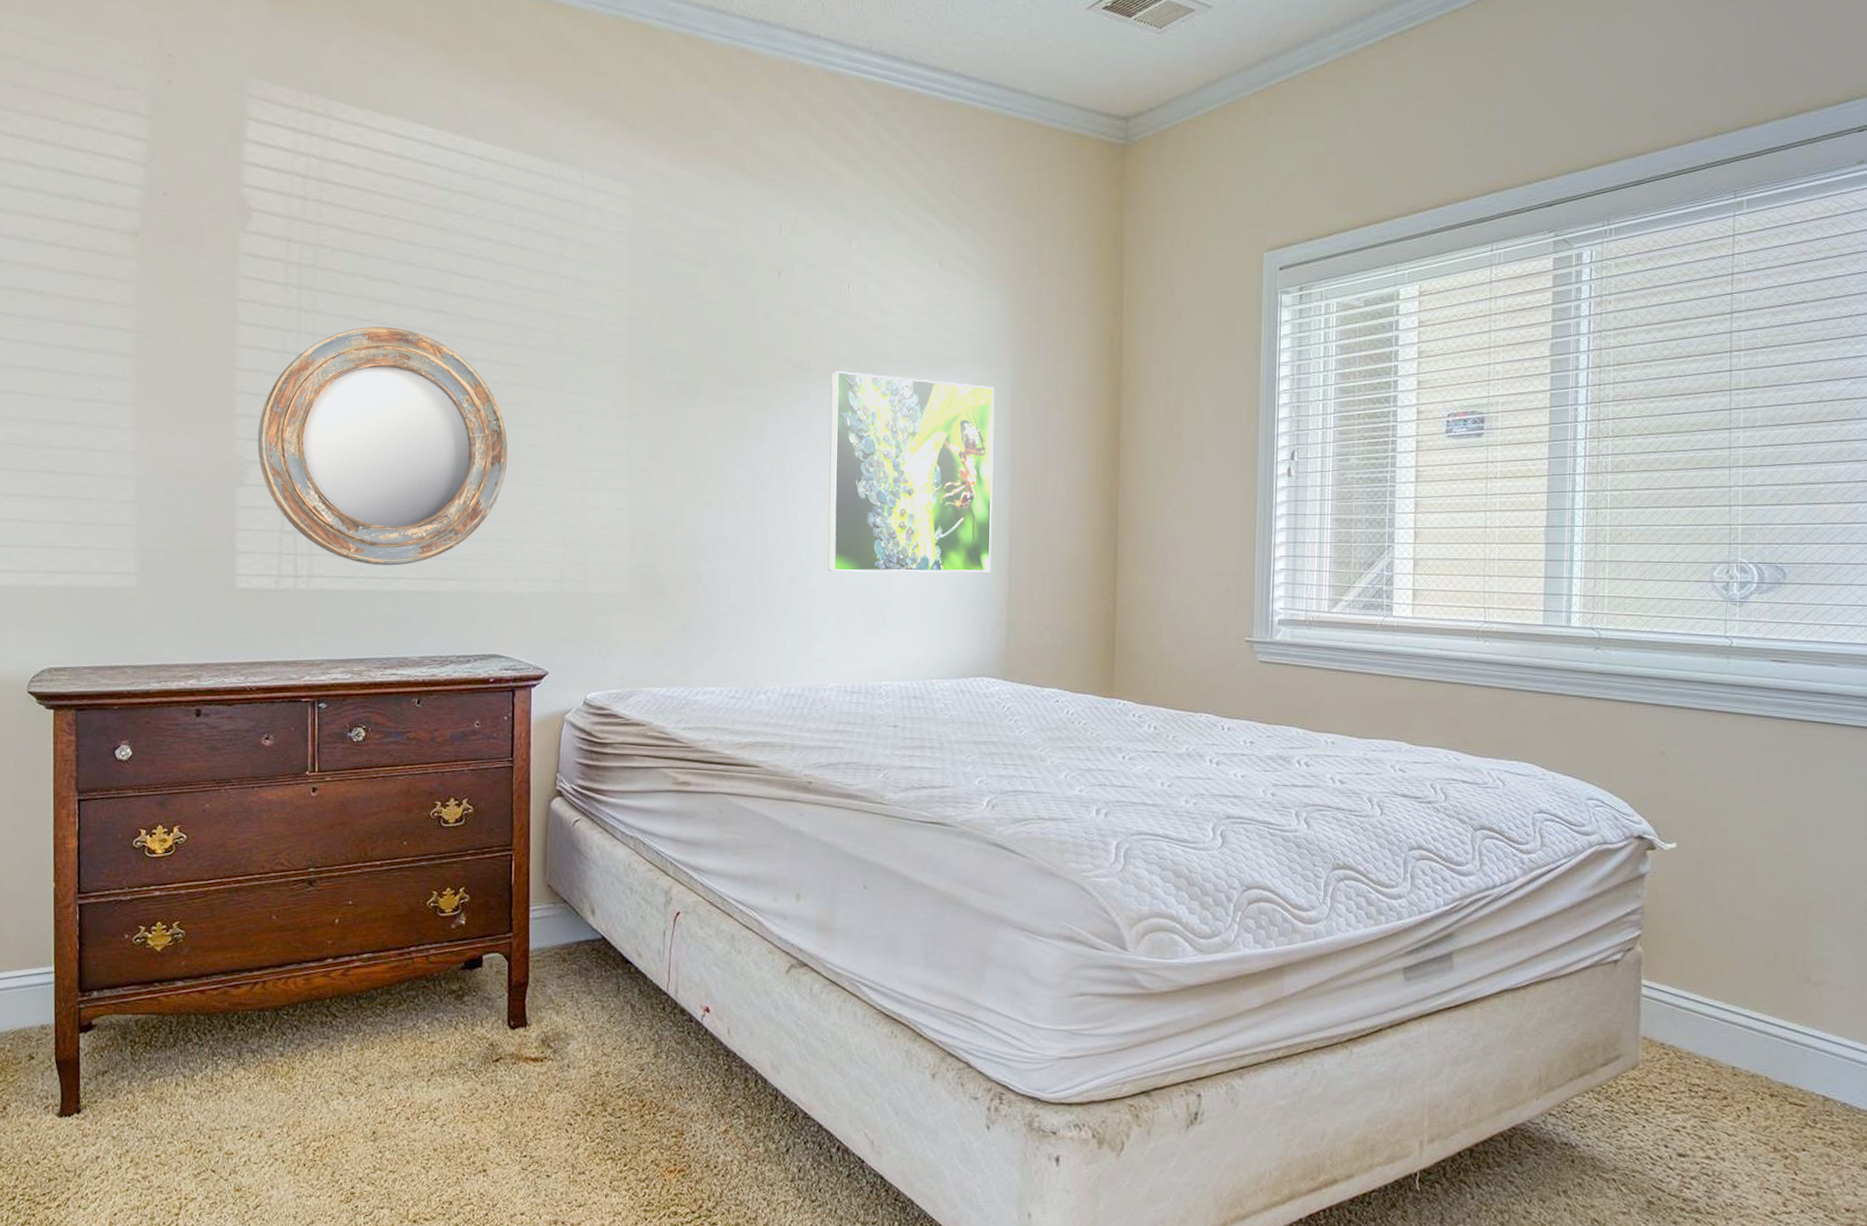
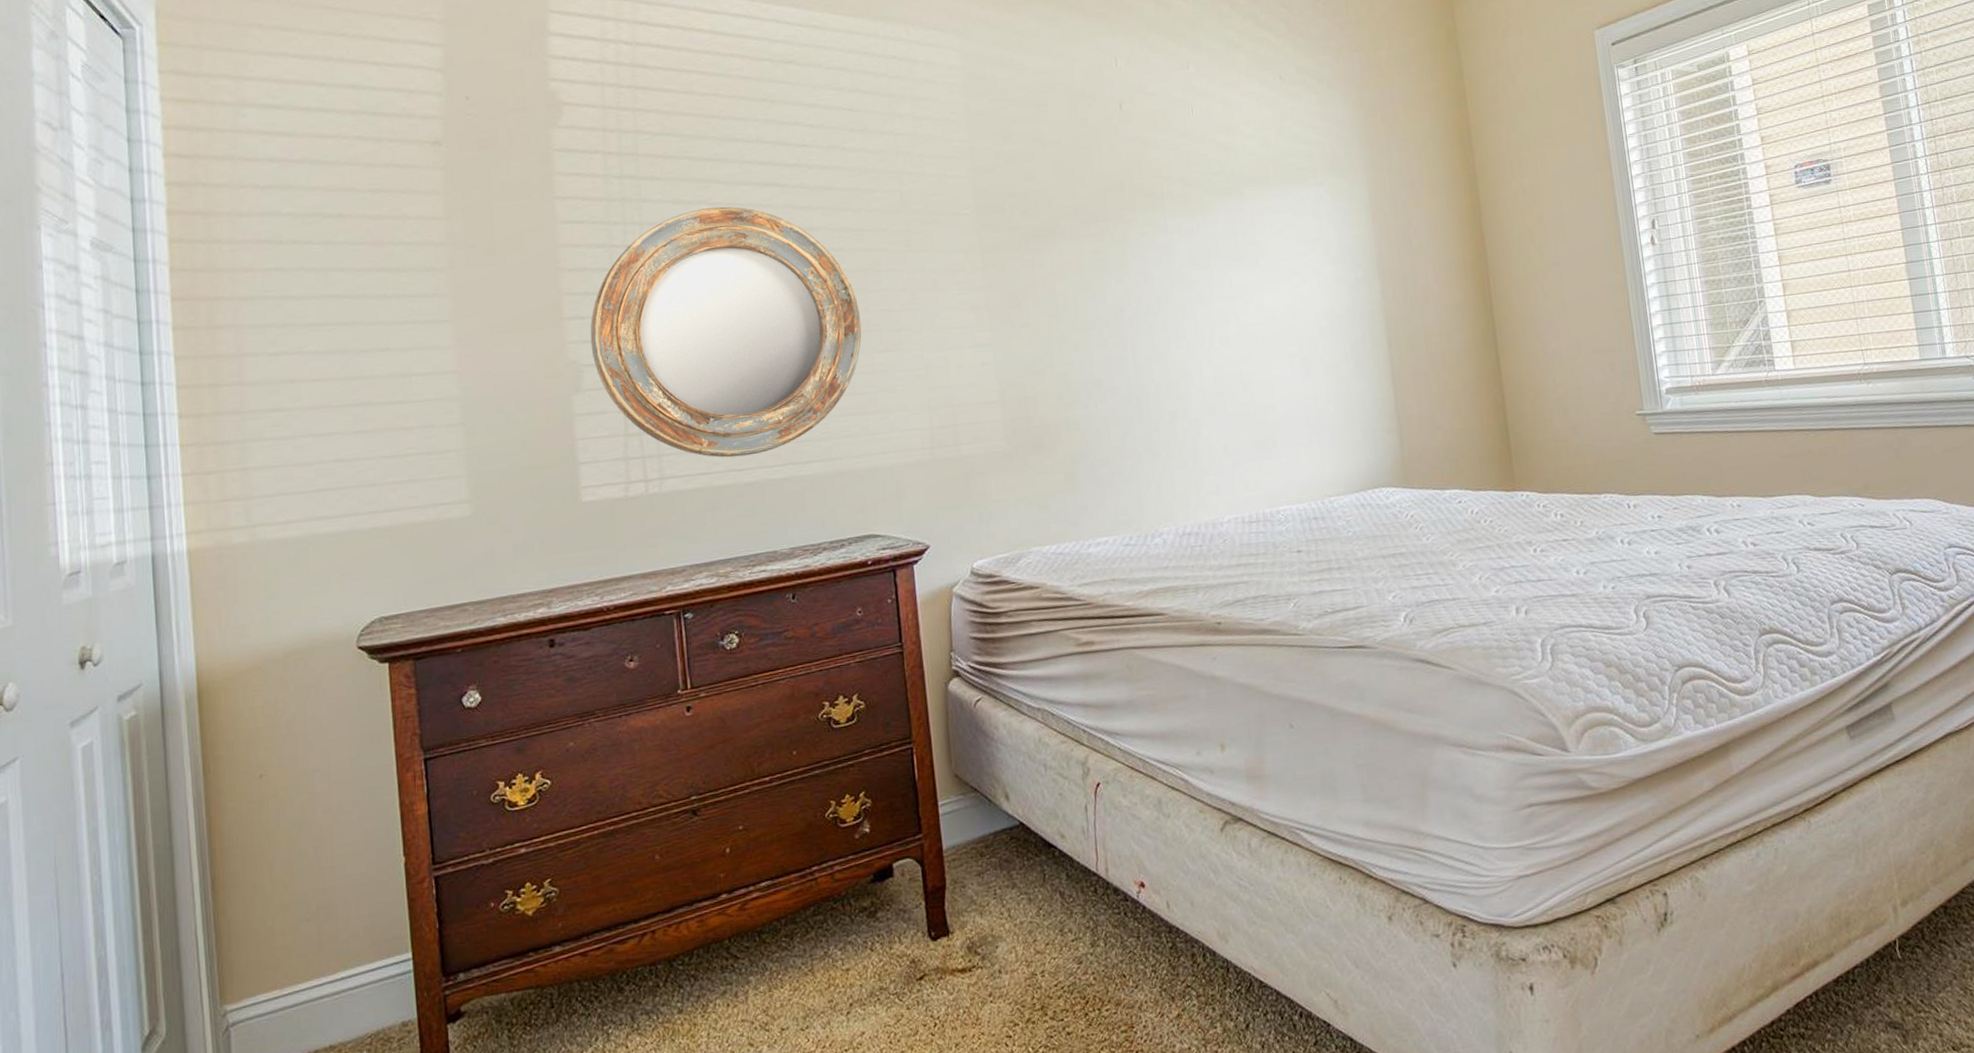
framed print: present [827,371,995,573] -> none [1185,192,1374,400]

